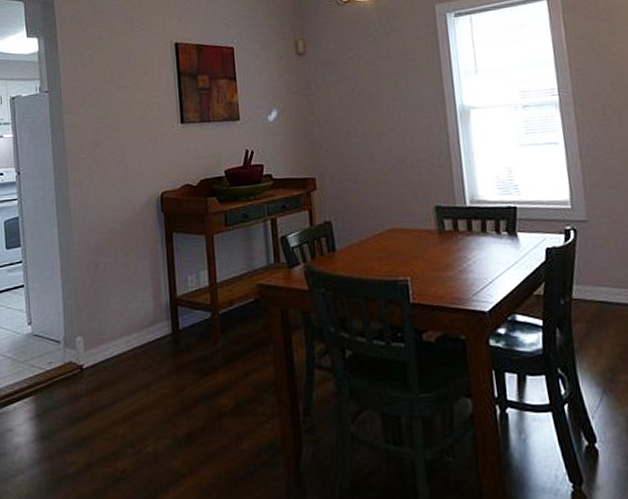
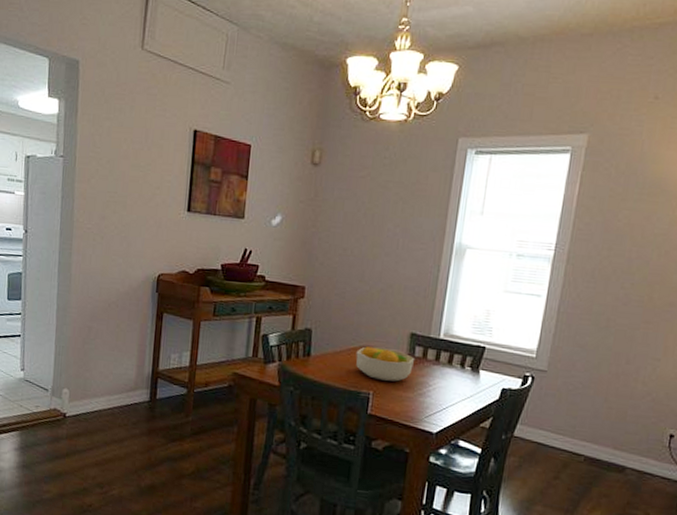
fruit bowl: none [383,227,447,264] -> present [356,346,415,382]

